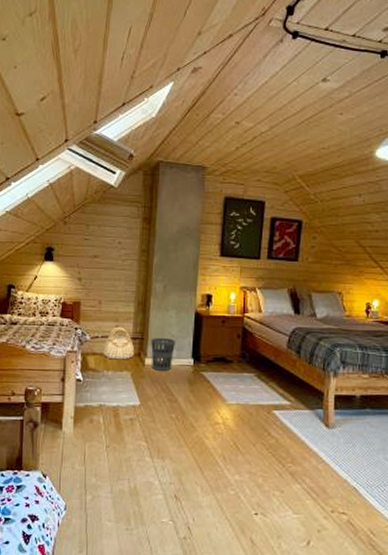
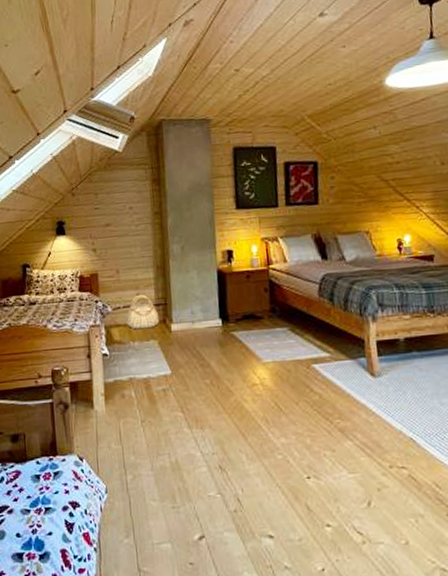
wastebasket: present [151,338,177,371] -> none [175,300,202,336]

